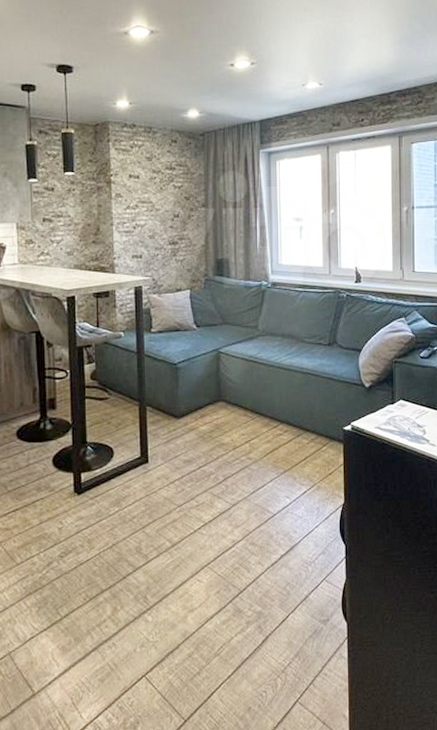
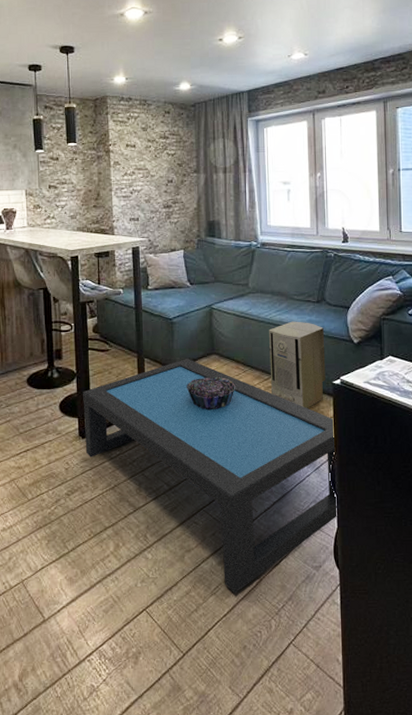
coffee table: none [79,406,347,653] -> present [83,359,338,594]
decorative bowl: none [191,424,244,461] -> present [186,376,236,411]
air purifier: none [279,365,336,456] -> present [269,321,326,408]

